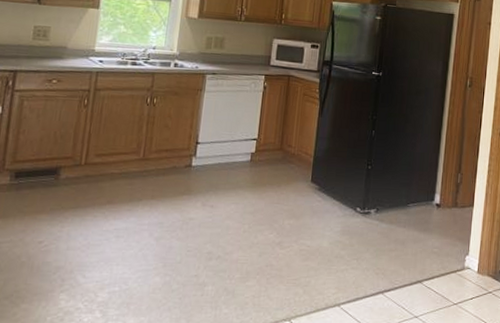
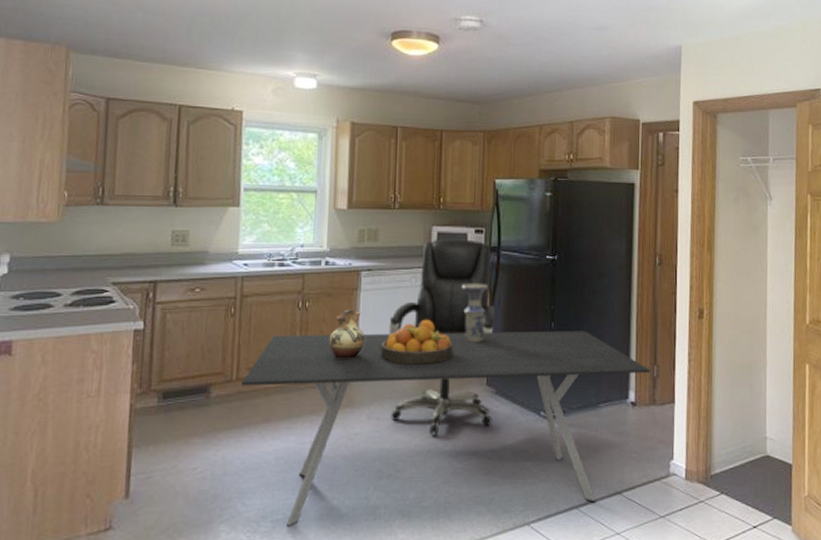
dining table: none [89,126,455,300] -> present [241,331,651,528]
ceramic pitcher: none [172,107,205,152] -> present [329,309,365,359]
fruit bowl: none [218,121,284,161] -> present [381,319,453,364]
chair: none [224,51,325,224] -> present [389,239,496,436]
vase: none [295,92,319,144] -> present [461,284,488,342]

